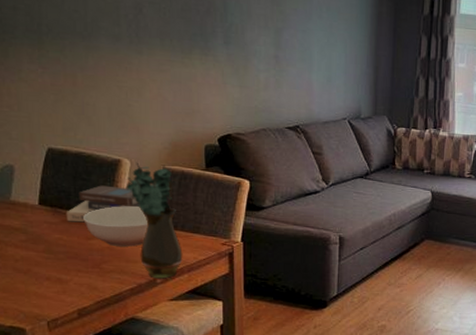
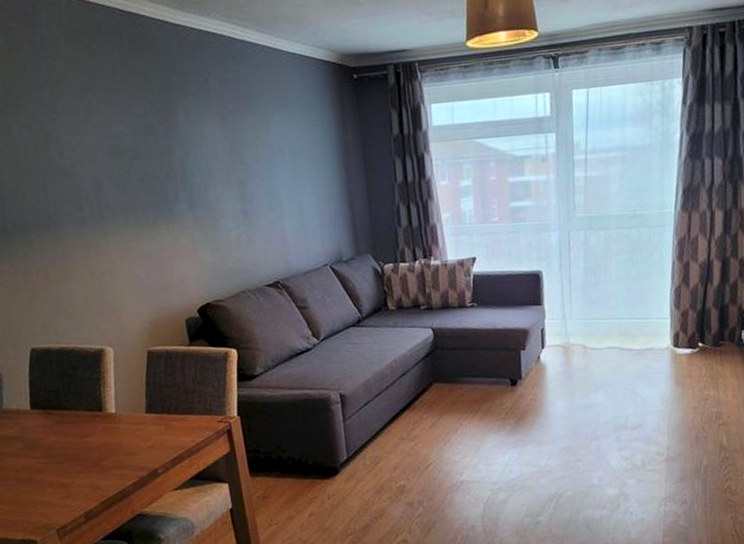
books: present [65,185,139,223] -> none [58,377,129,423]
bowl: present [83,205,147,247] -> none [75,394,141,441]
vase: present [126,162,183,279] -> none [112,347,181,469]

